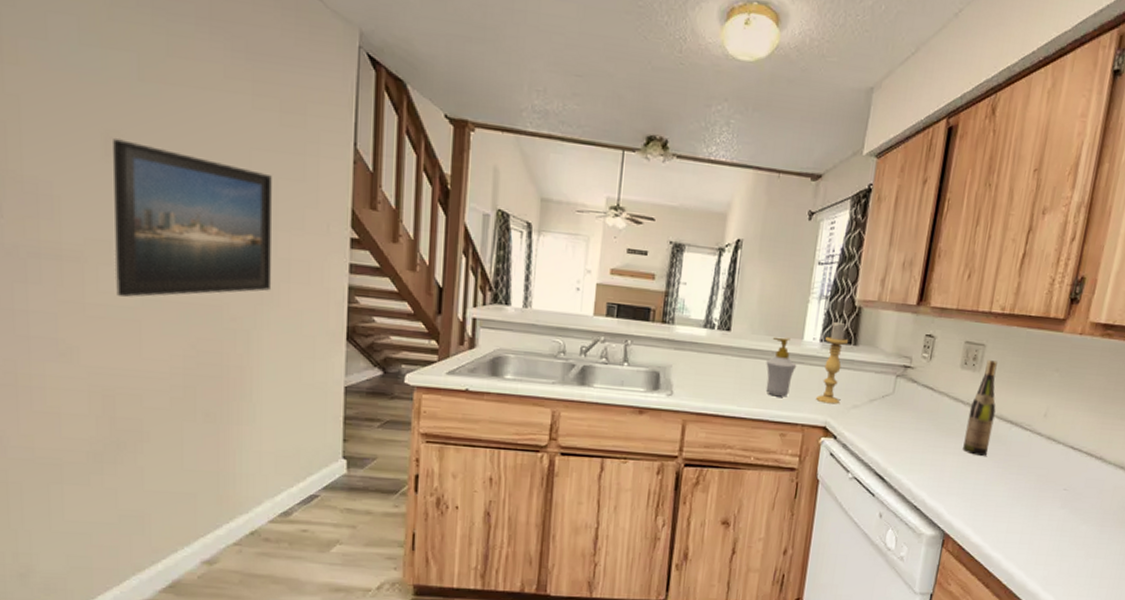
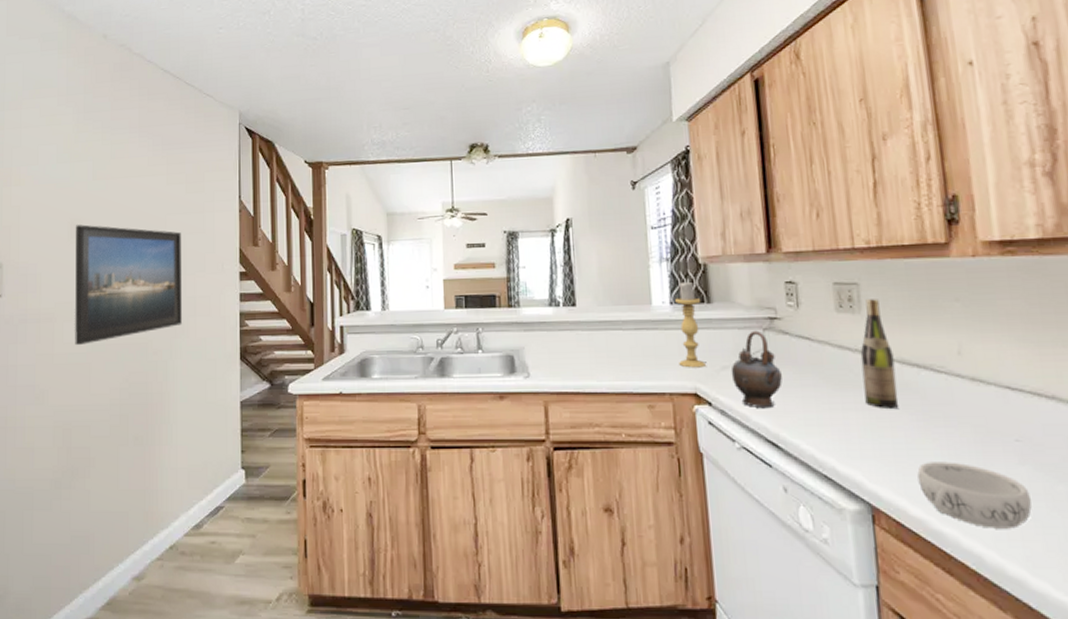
soap bottle: present [766,337,797,397] -> none [618,305,651,367]
teapot: none [859,376,902,447] -> present [730,330,782,409]
decorative bowl: none [984,501,1061,556] -> present [917,462,1032,529]

